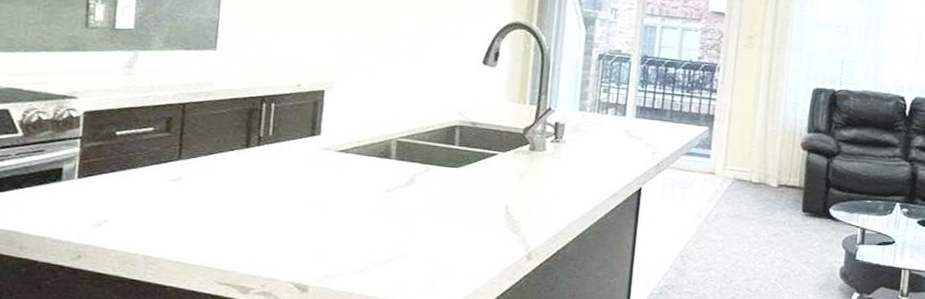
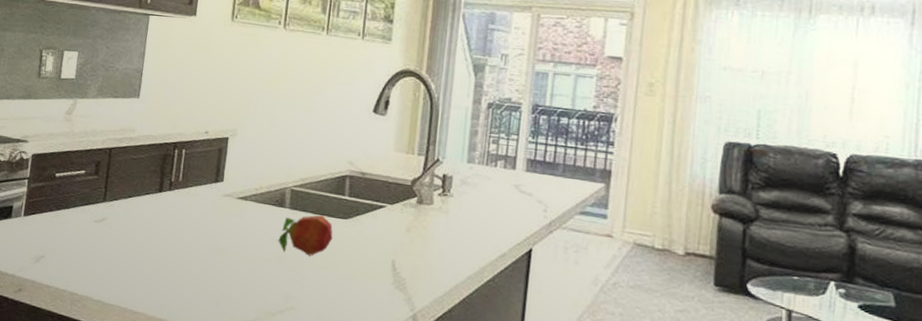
fruit: none [384,164,444,205] -> present [278,215,333,256]

